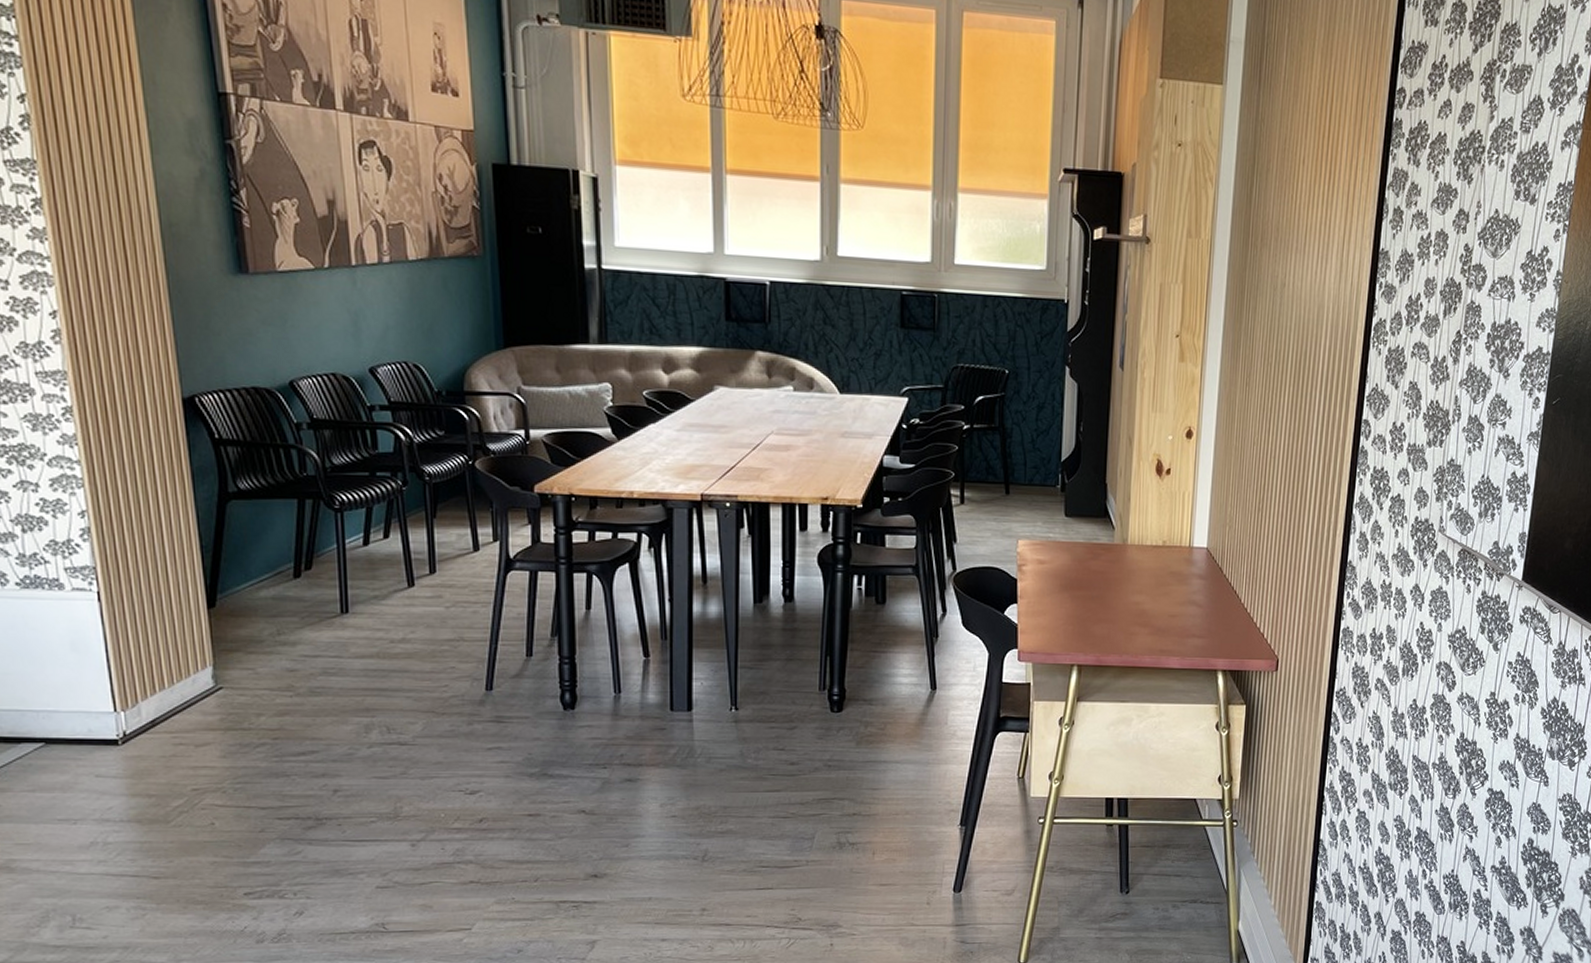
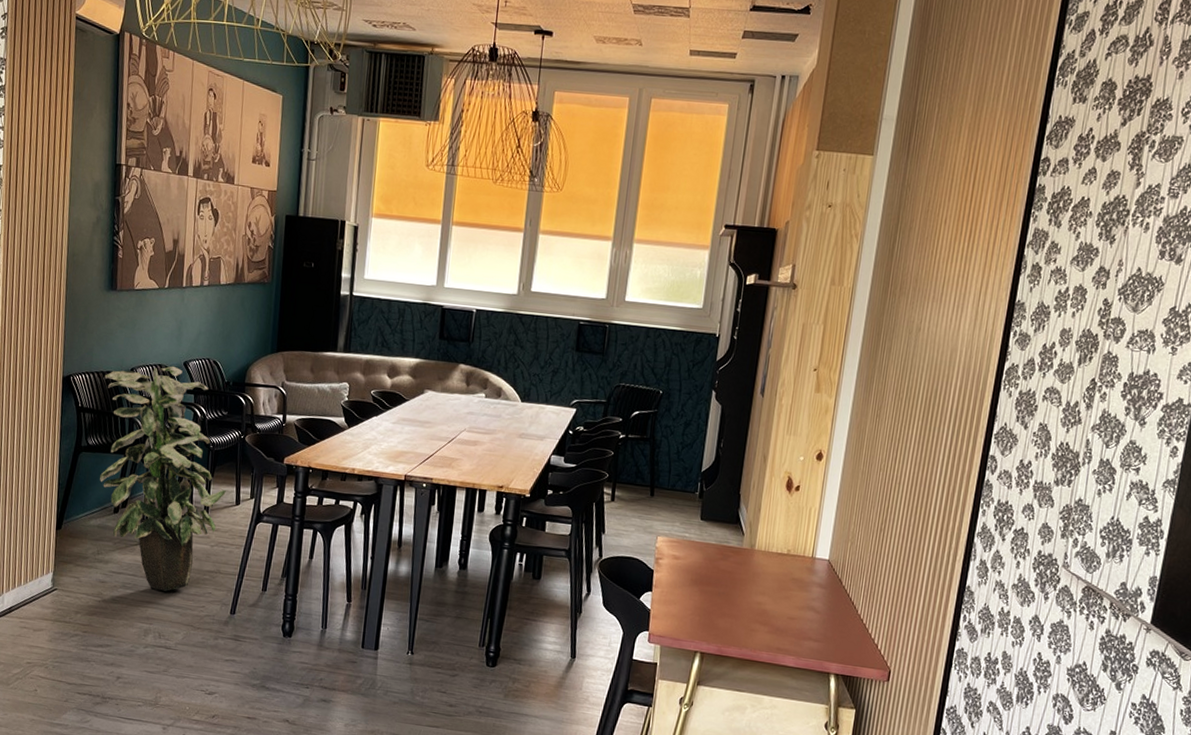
indoor plant: none [249,374,459,672] -> present [100,366,227,592]

